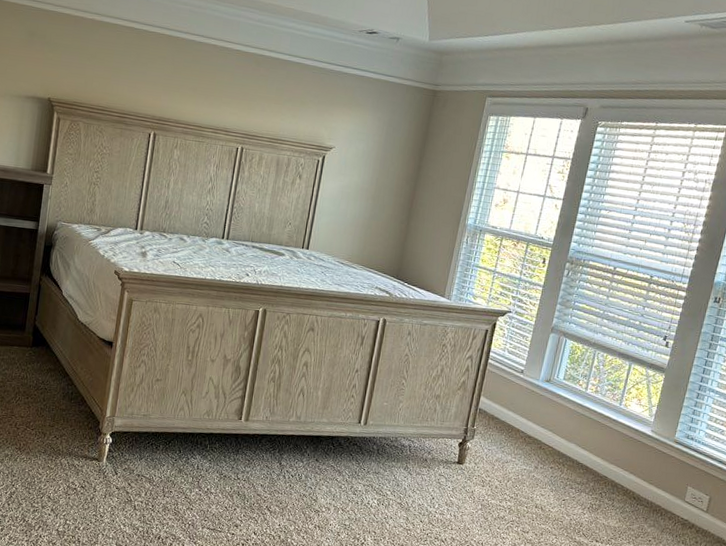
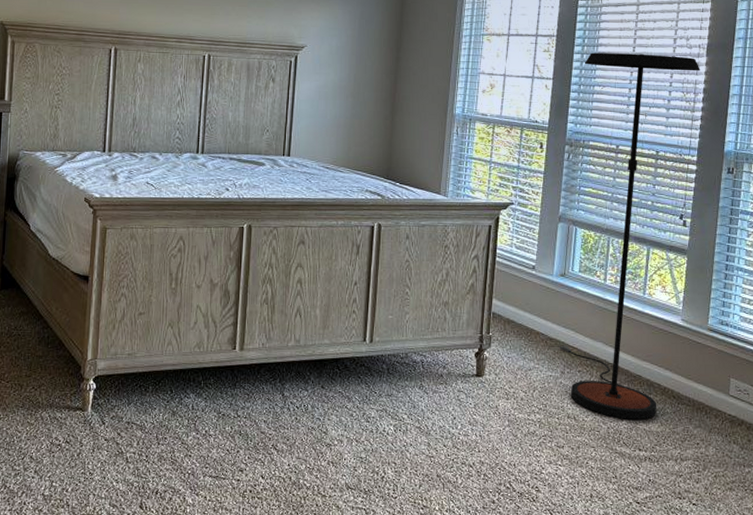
floor lamp: none [535,178,704,516] -> present [558,52,700,420]

